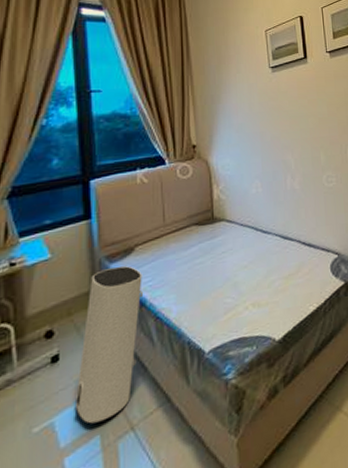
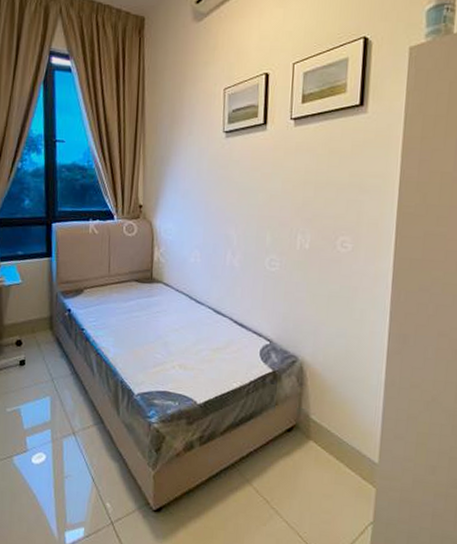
air purifier: present [76,266,143,424] -> none [35,302,89,421]

